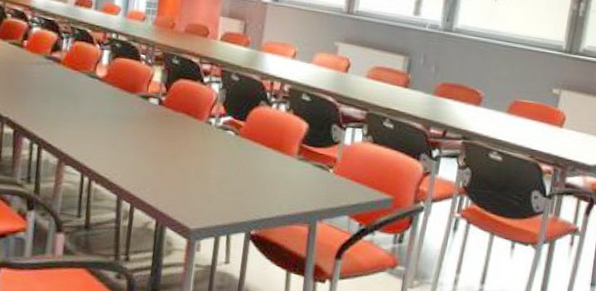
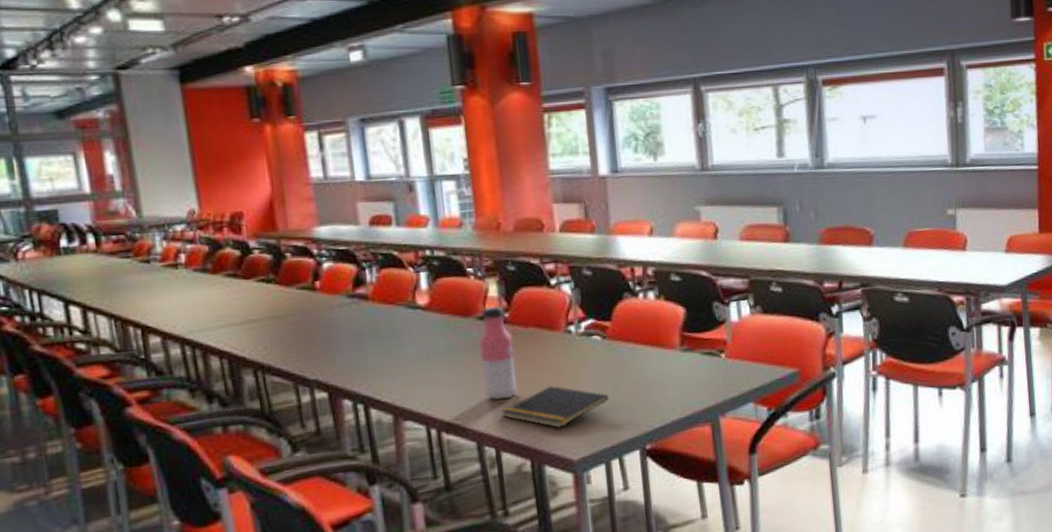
water bottle: none [132,88,164,166] -> present [479,306,518,400]
notepad: none [141,163,230,200] -> present [501,386,610,428]

